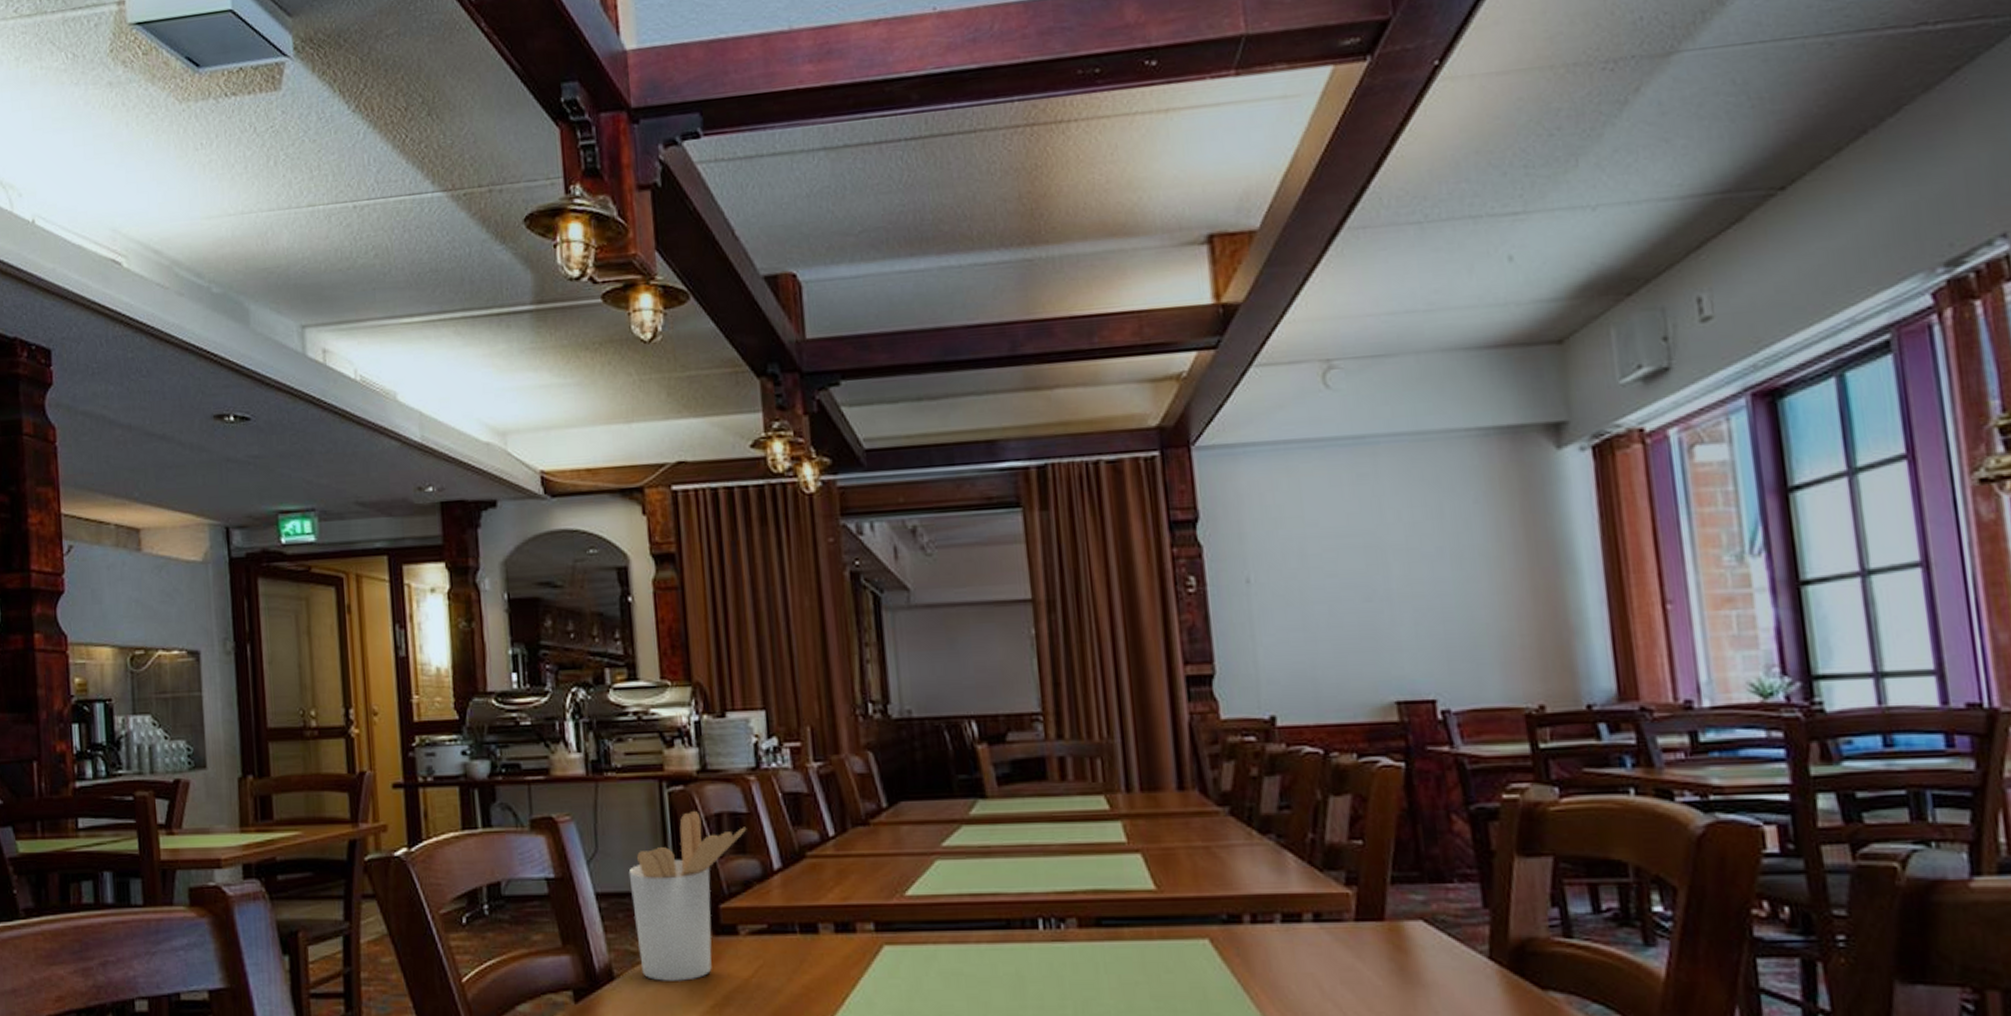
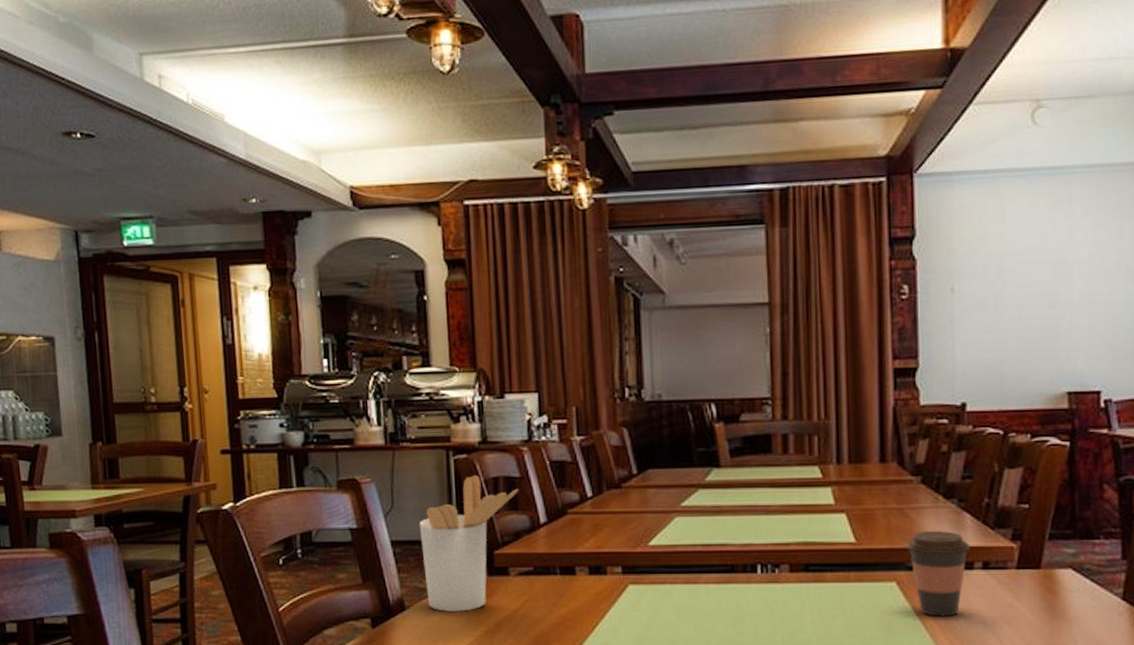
coffee cup: none [1217,874,1296,983] -> present [905,531,970,617]

